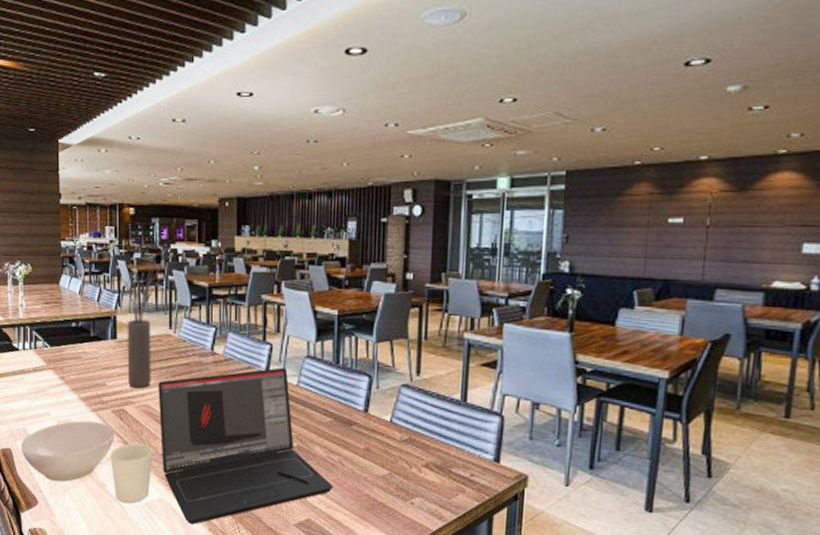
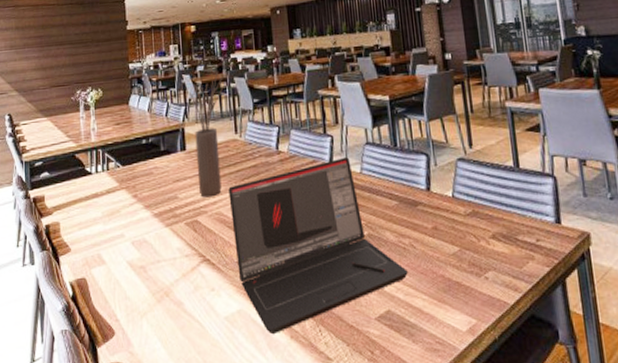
bowl: present [21,421,115,482] -> none [95,237,190,308]
dixie cup: present [110,443,154,504] -> none [186,253,229,321]

